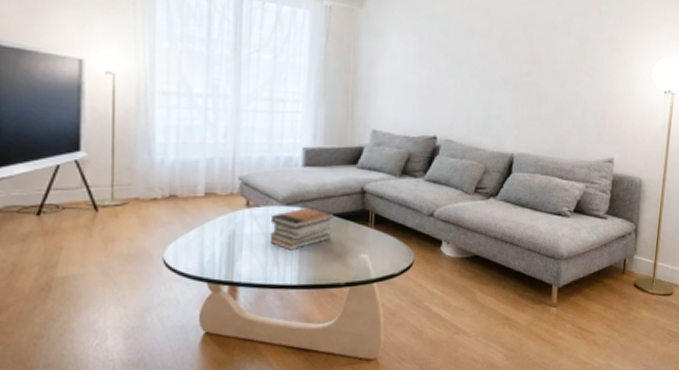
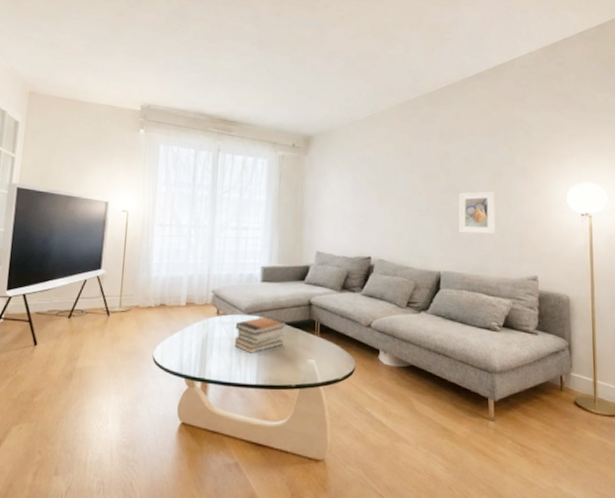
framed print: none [537,62,581,112] -> present [459,191,496,234]

